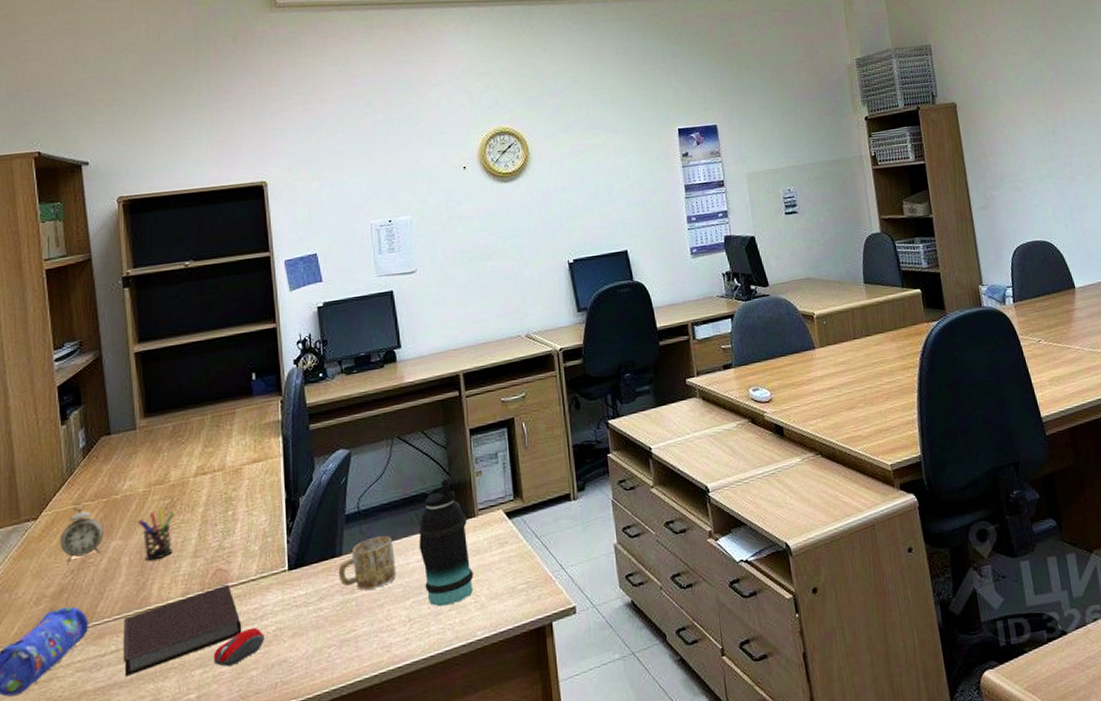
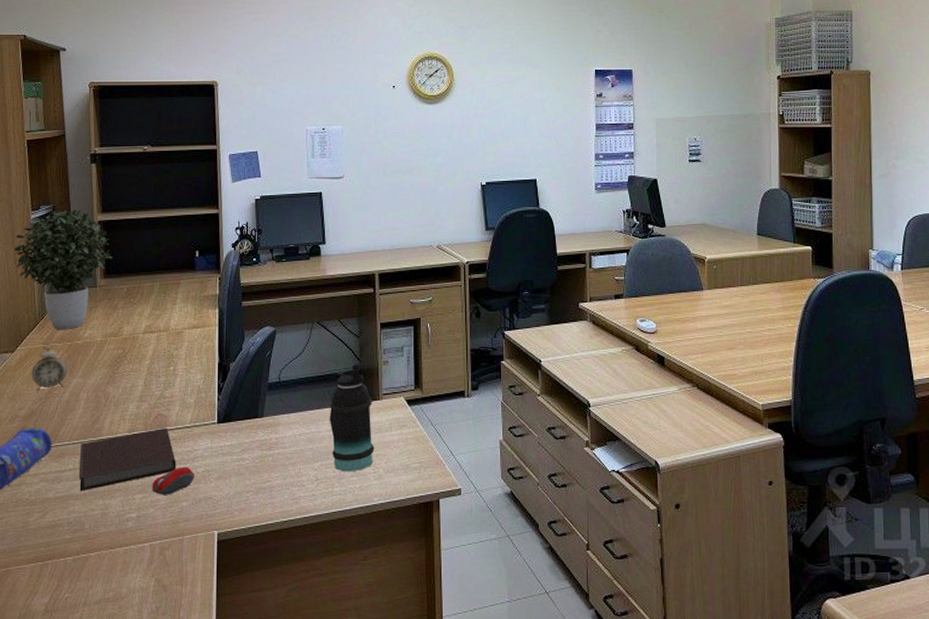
potted plant: none [33,342,154,485] -> present [14,209,113,329]
pen holder: present [137,508,175,561] -> none [95,357,126,399]
mug: present [338,535,396,591] -> none [259,405,308,449]

